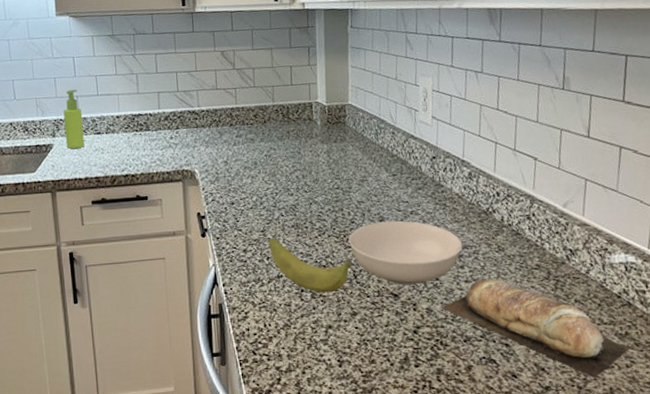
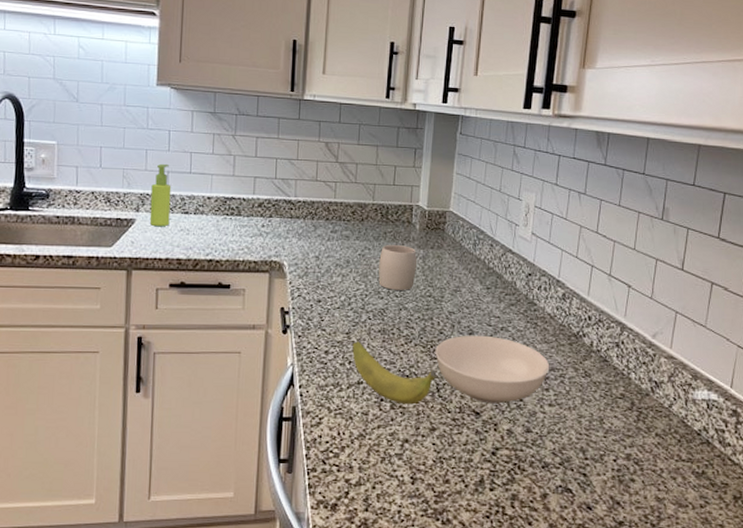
mug: none [285,141,322,186] -> present [378,244,417,291]
bread loaf: present [442,278,631,378] -> none [523,404,706,516]

